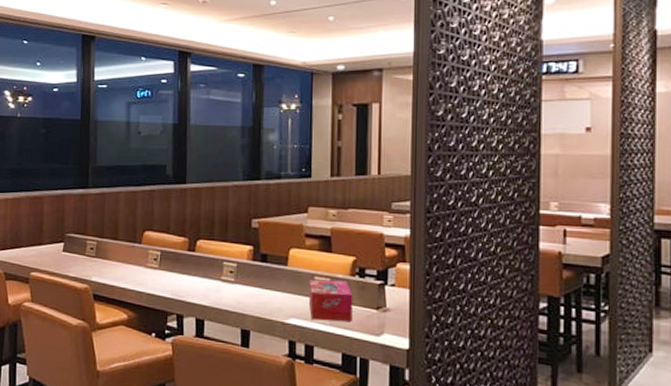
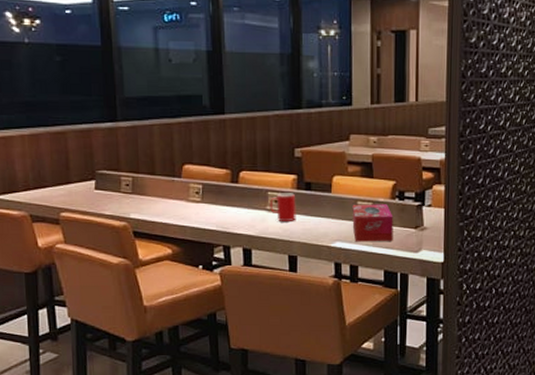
cup: none [225,263,252,294] -> present [270,193,296,222]

